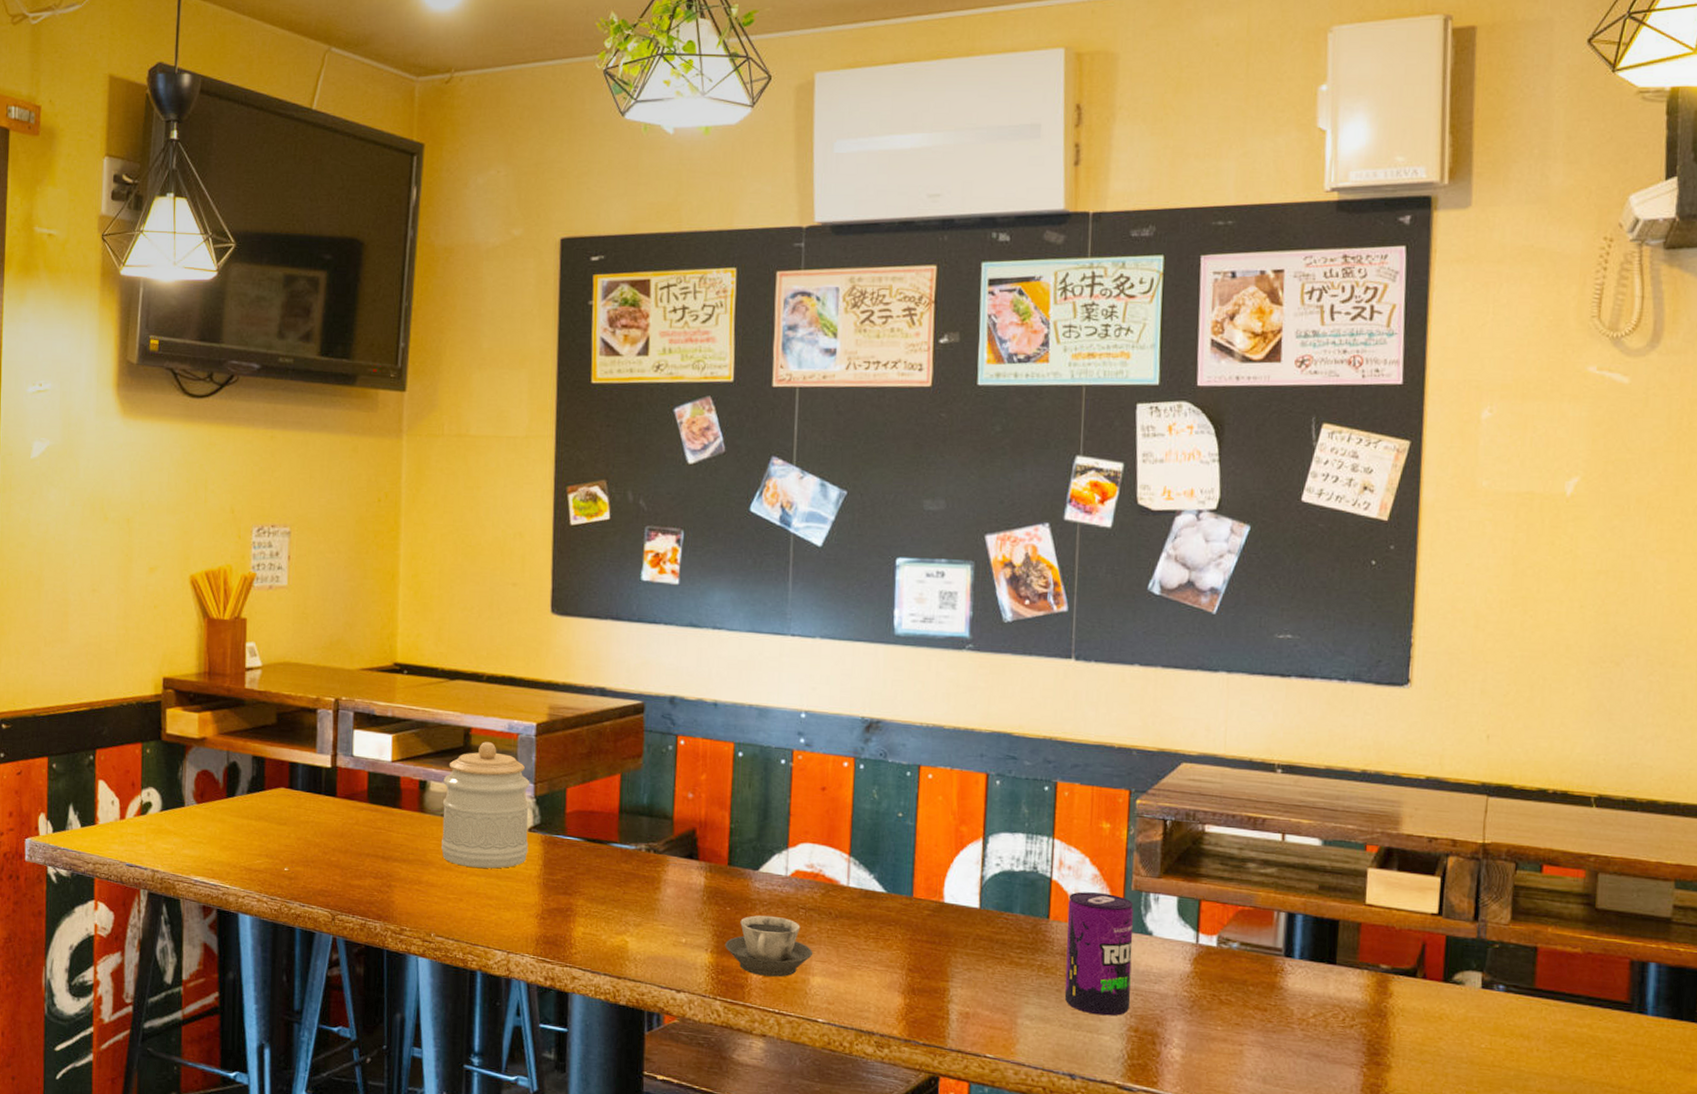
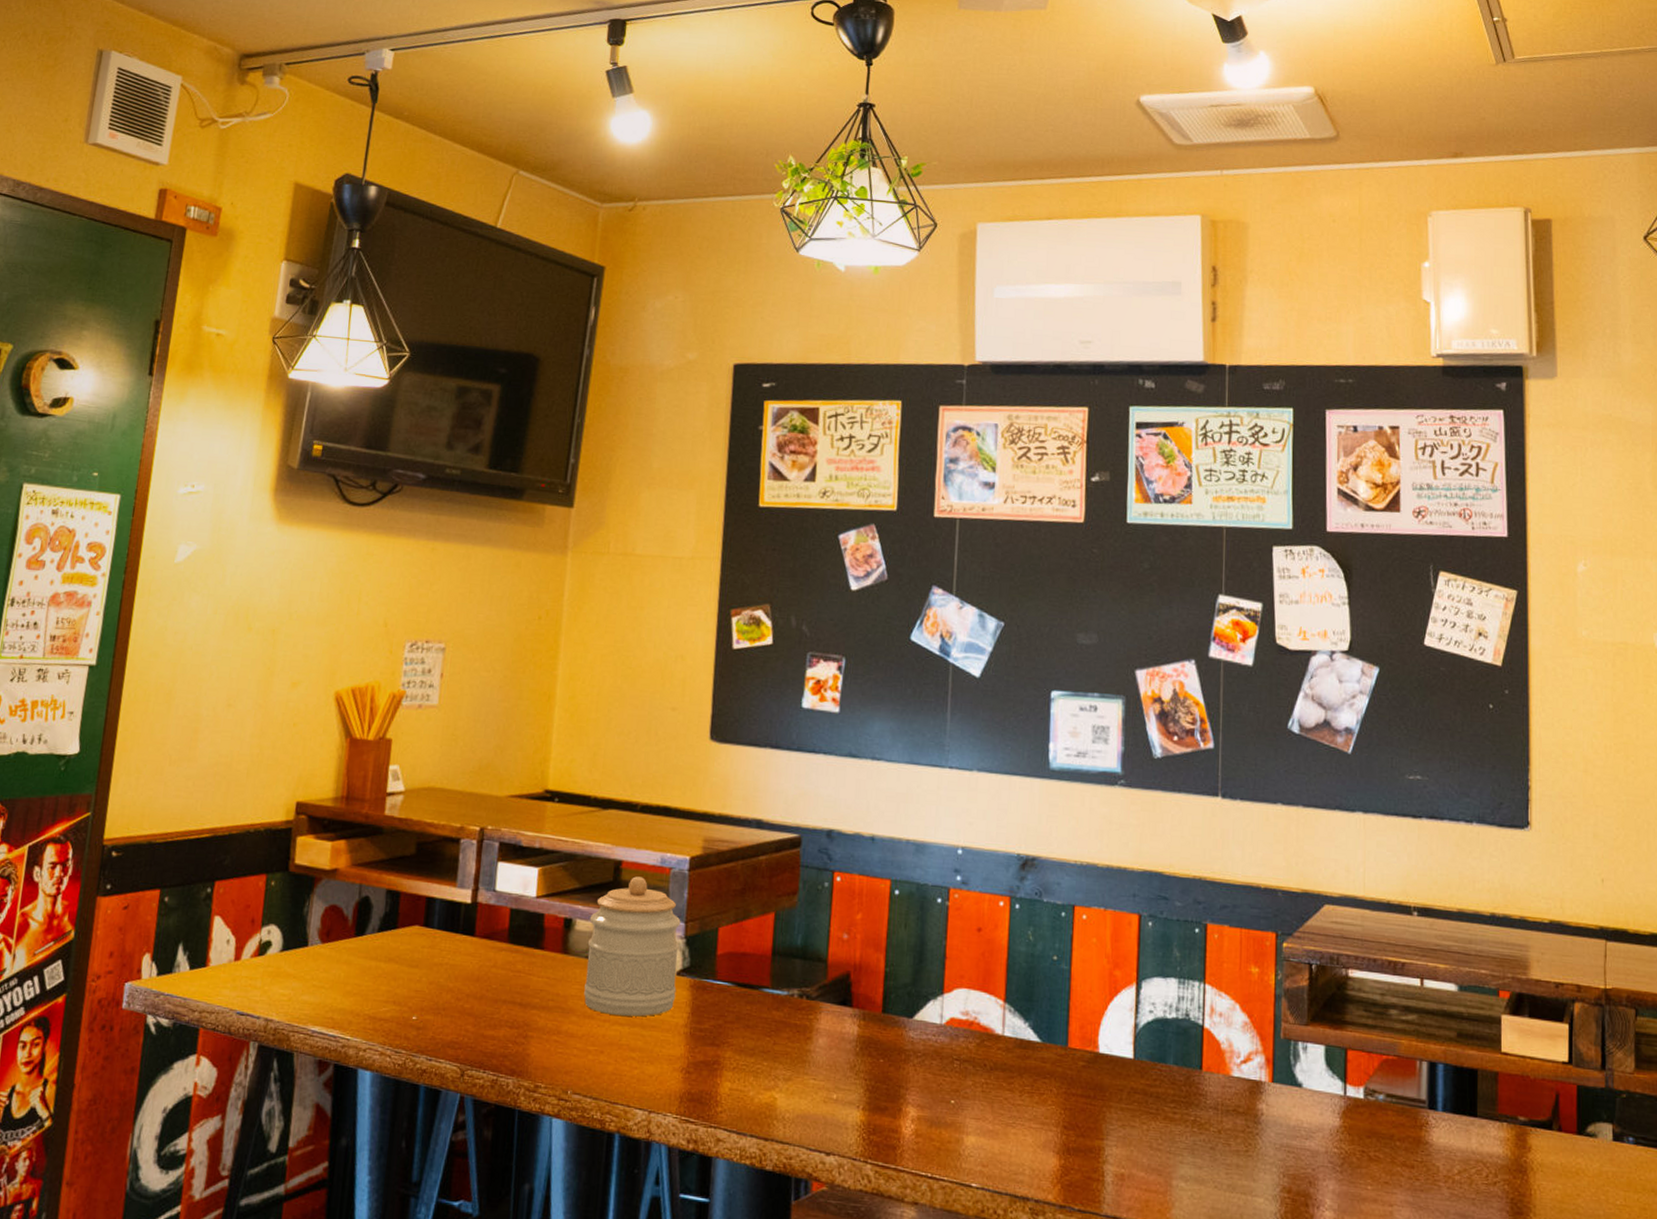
cup: present [725,915,813,977] -> none [877,1067,968,1137]
beverage can: present [1064,891,1134,1016] -> none [1218,1040,1284,1176]

